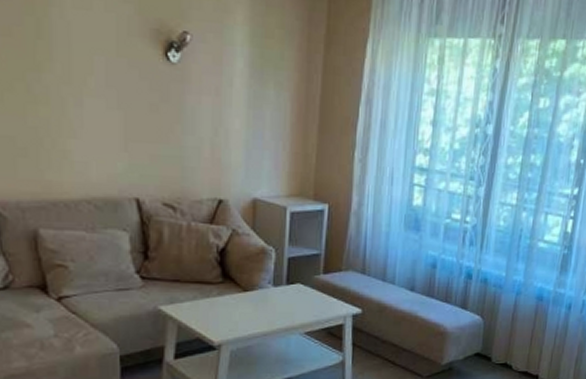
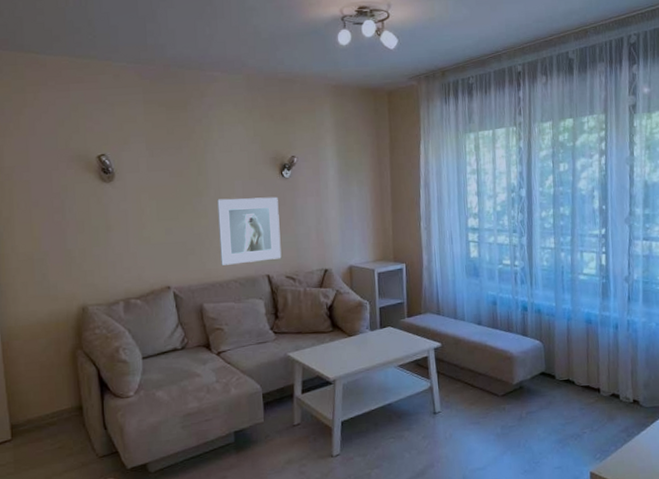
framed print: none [66,79,159,179] -> present [217,196,282,265]

